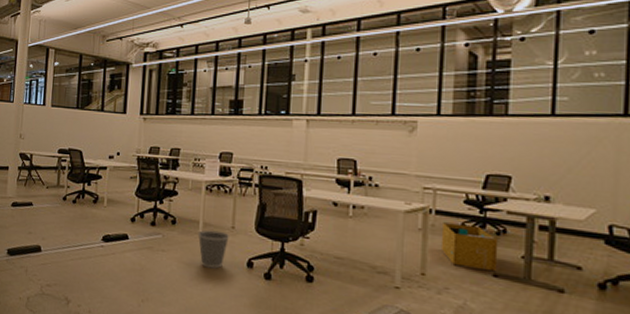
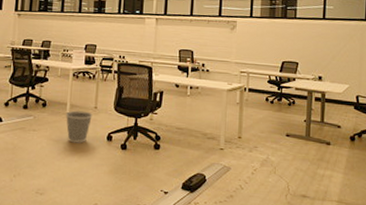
storage bin: present [440,222,499,272] -> none [252,98,290,133]

